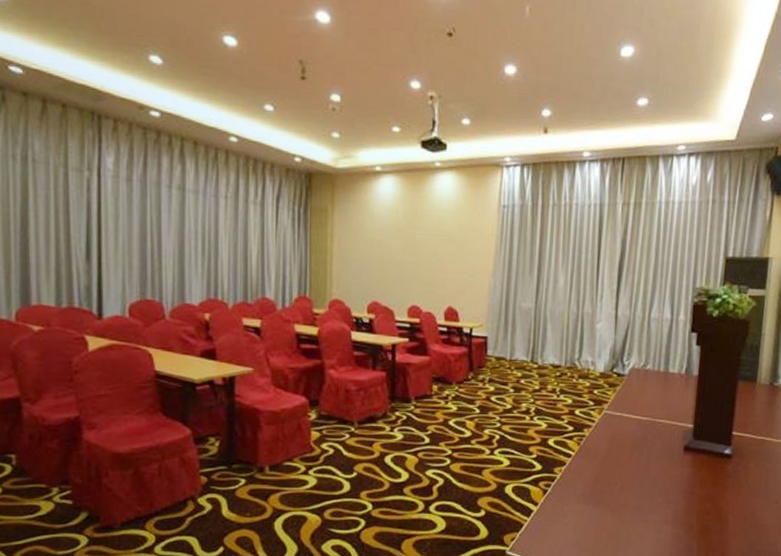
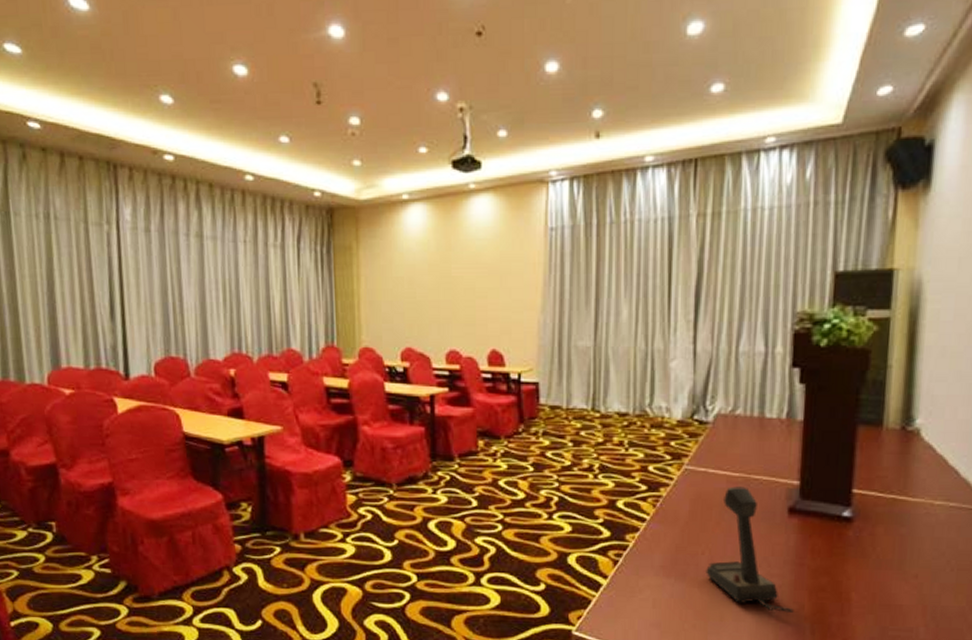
microphone: none [618,428,685,532] -> present [706,486,794,613]

